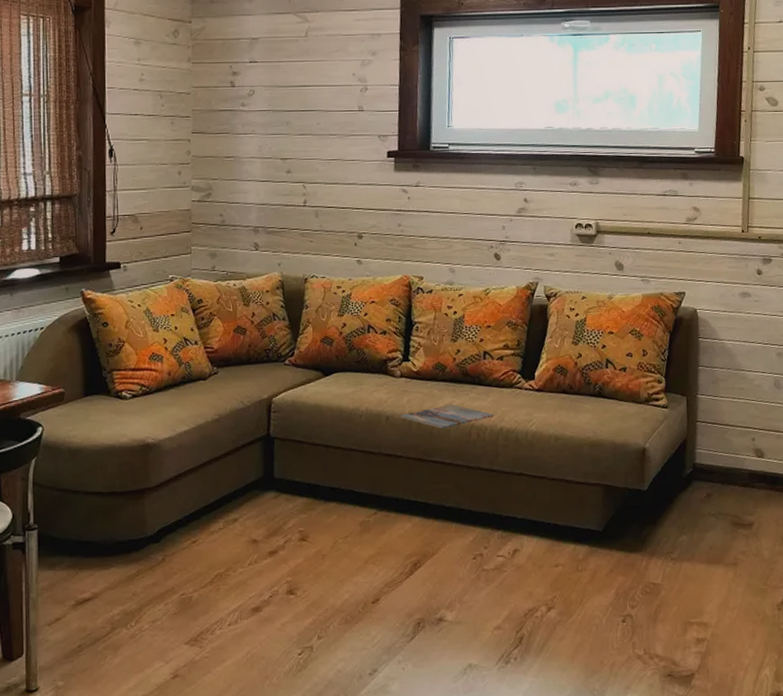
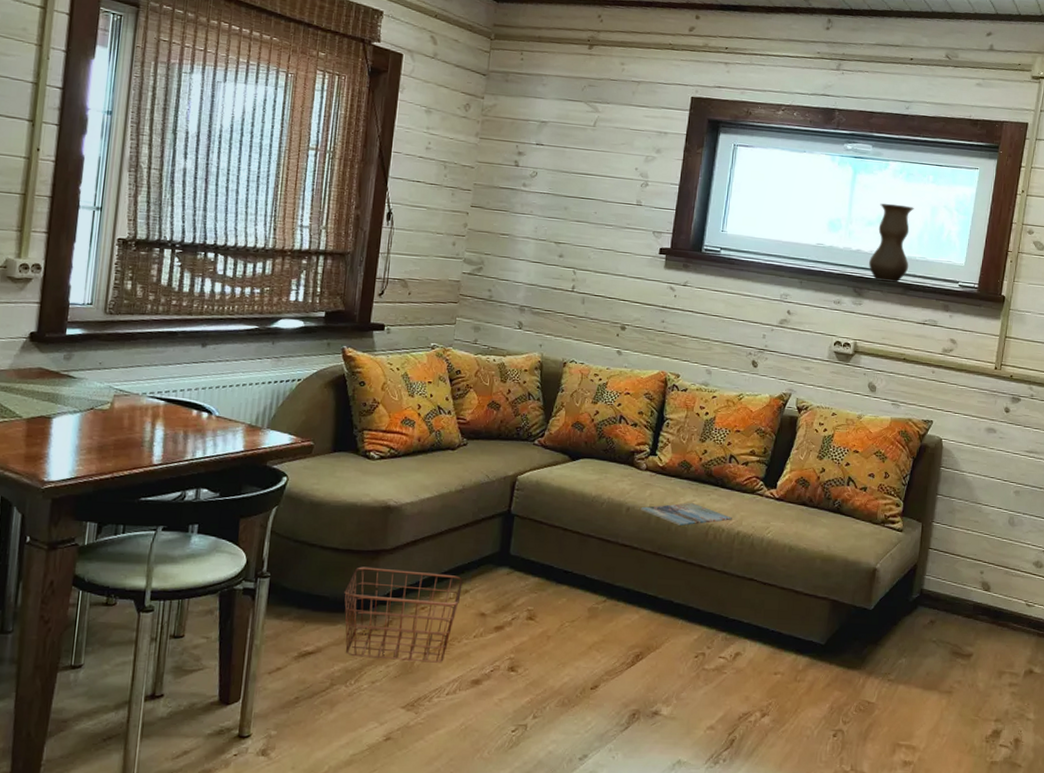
basket: none [113,505,231,598] -> present [344,566,463,663]
vase: none [601,77,642,158] -> present [869,203,914,284]

